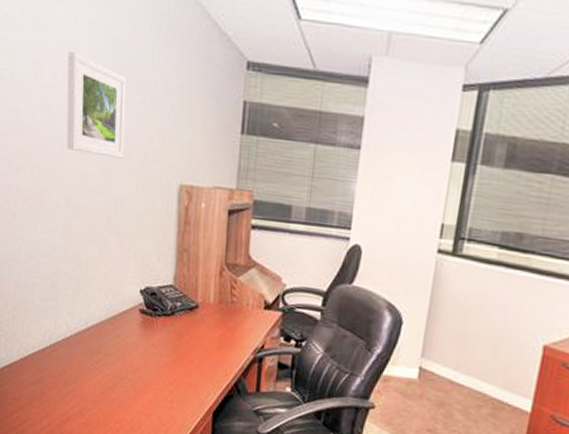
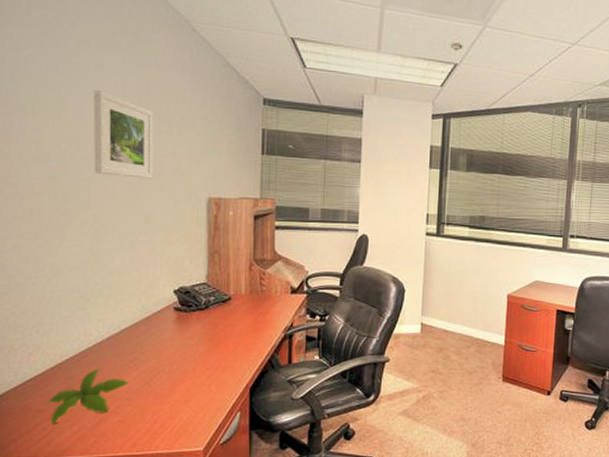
plant: none [21,364,93,415] -> present [47,368,128,425]

